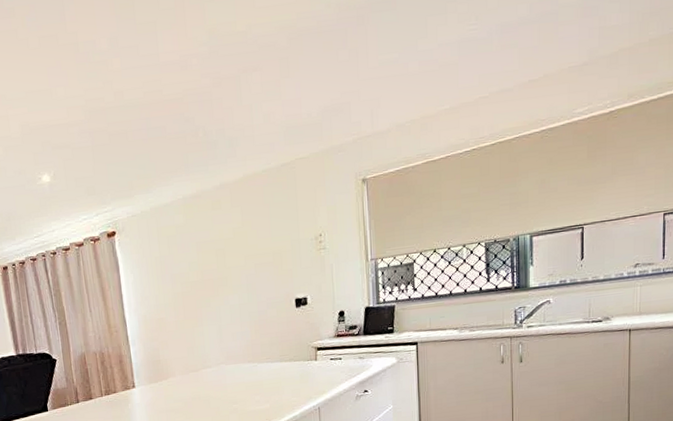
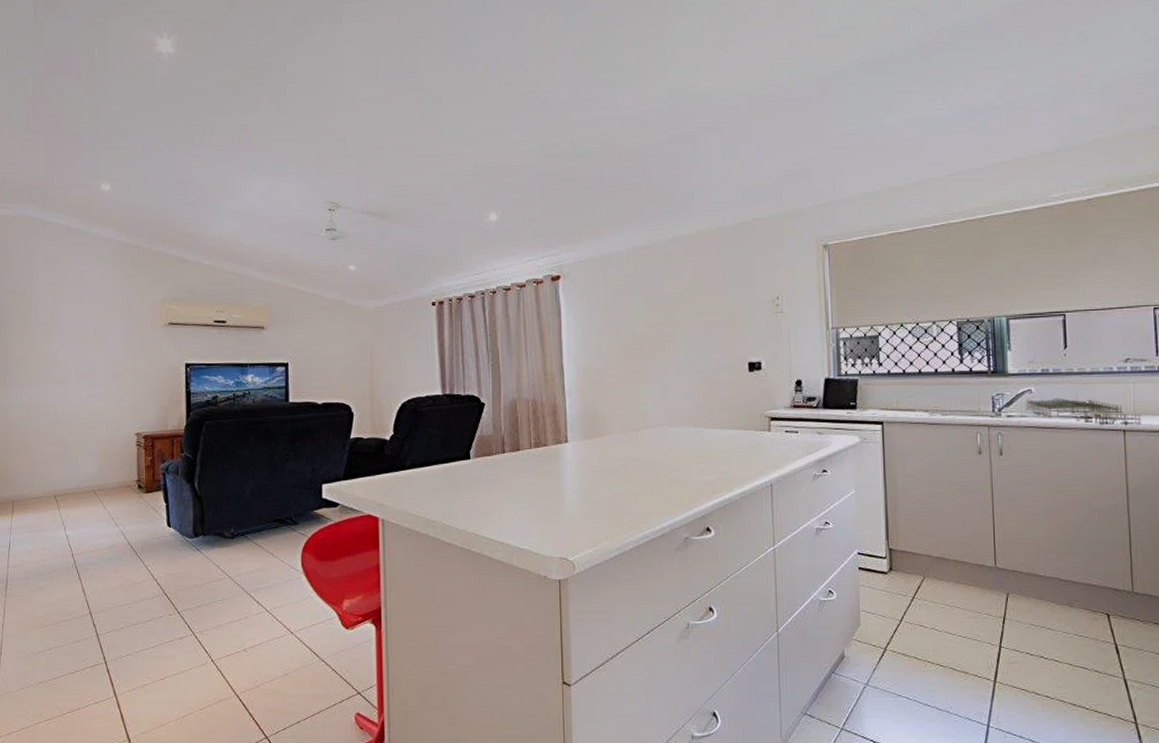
dish rack: none [545,304,646,327] -> present [1026,397,1142,425]

